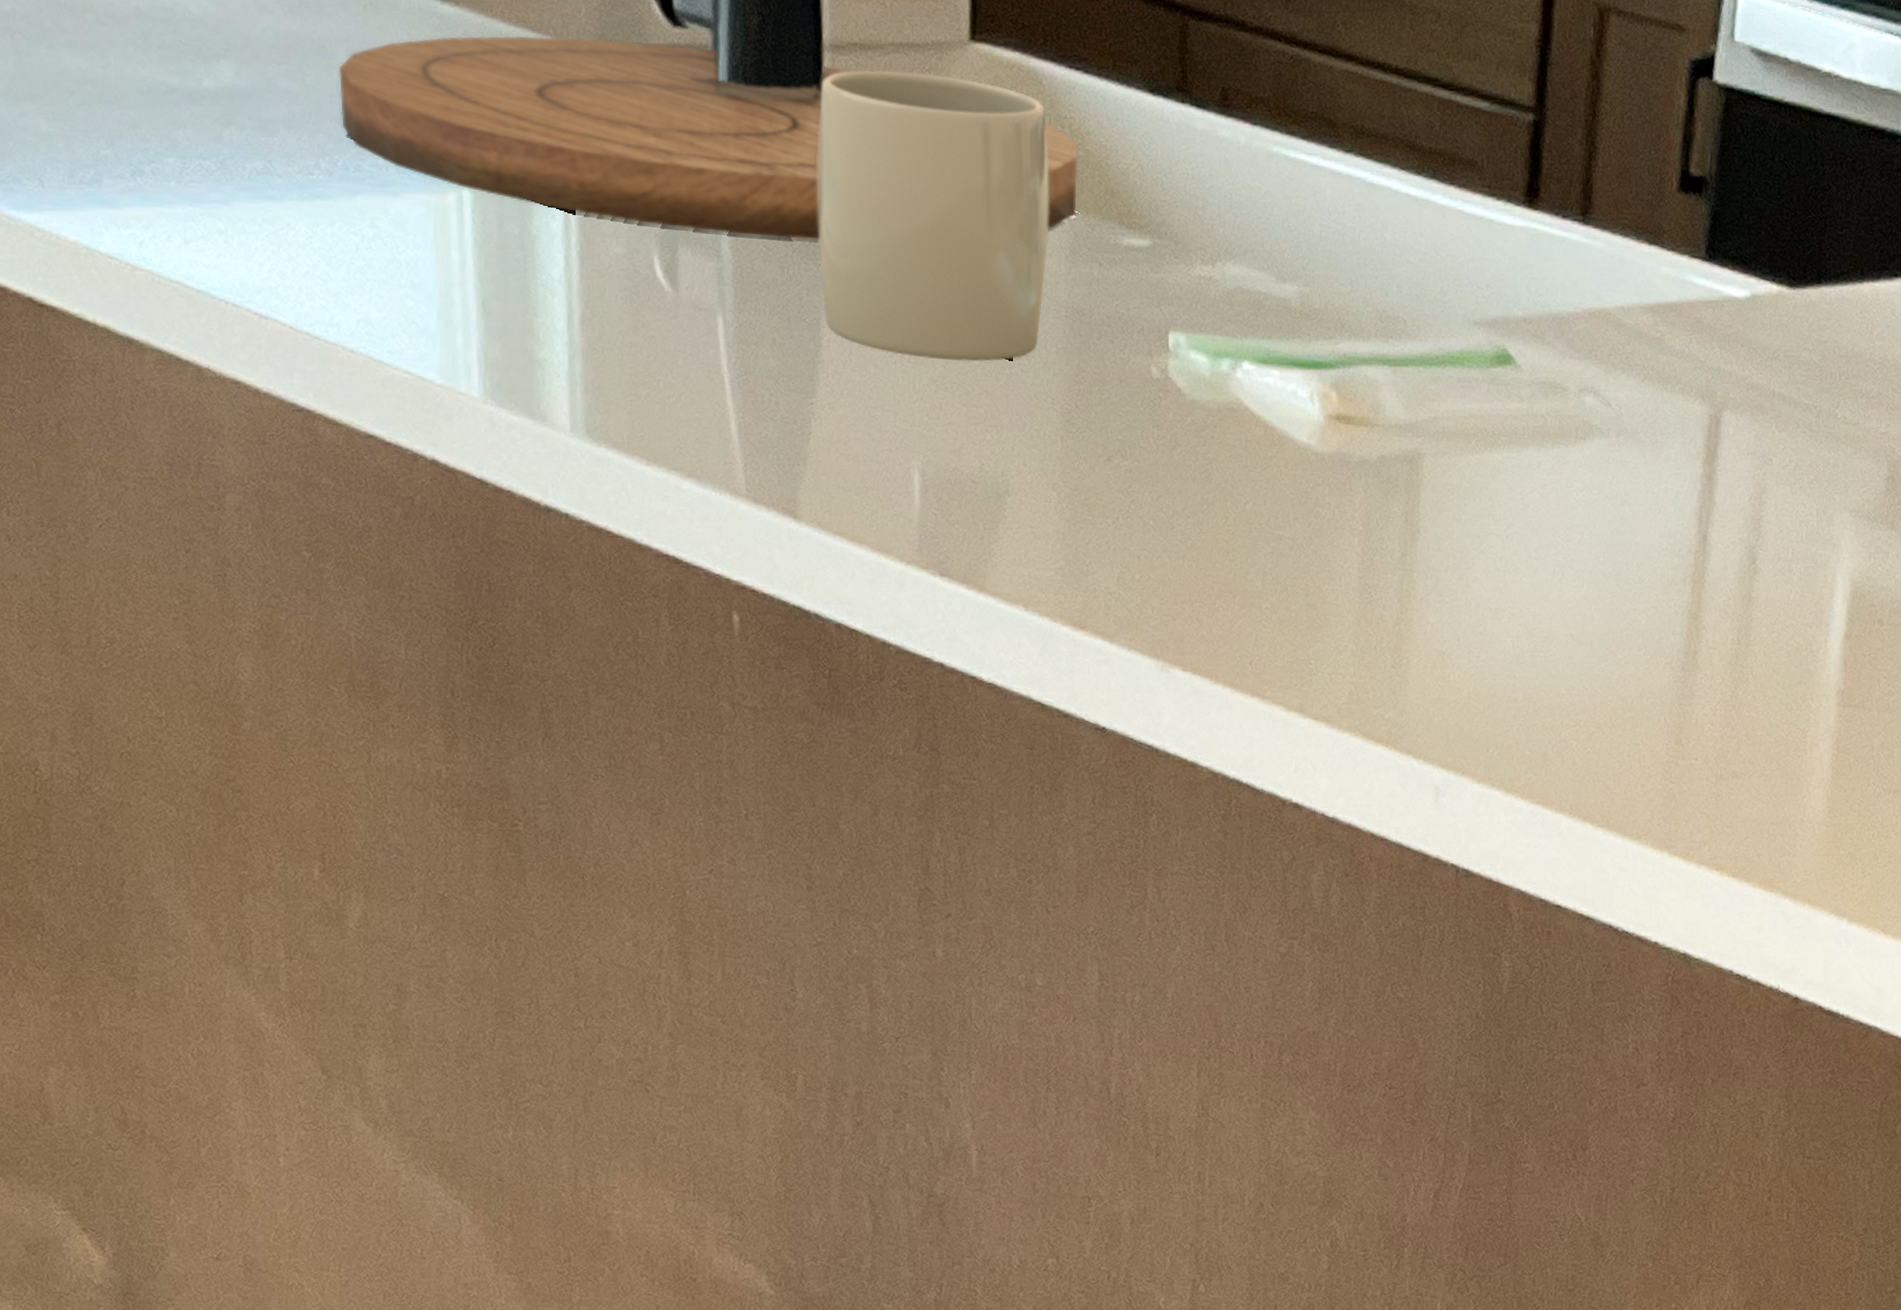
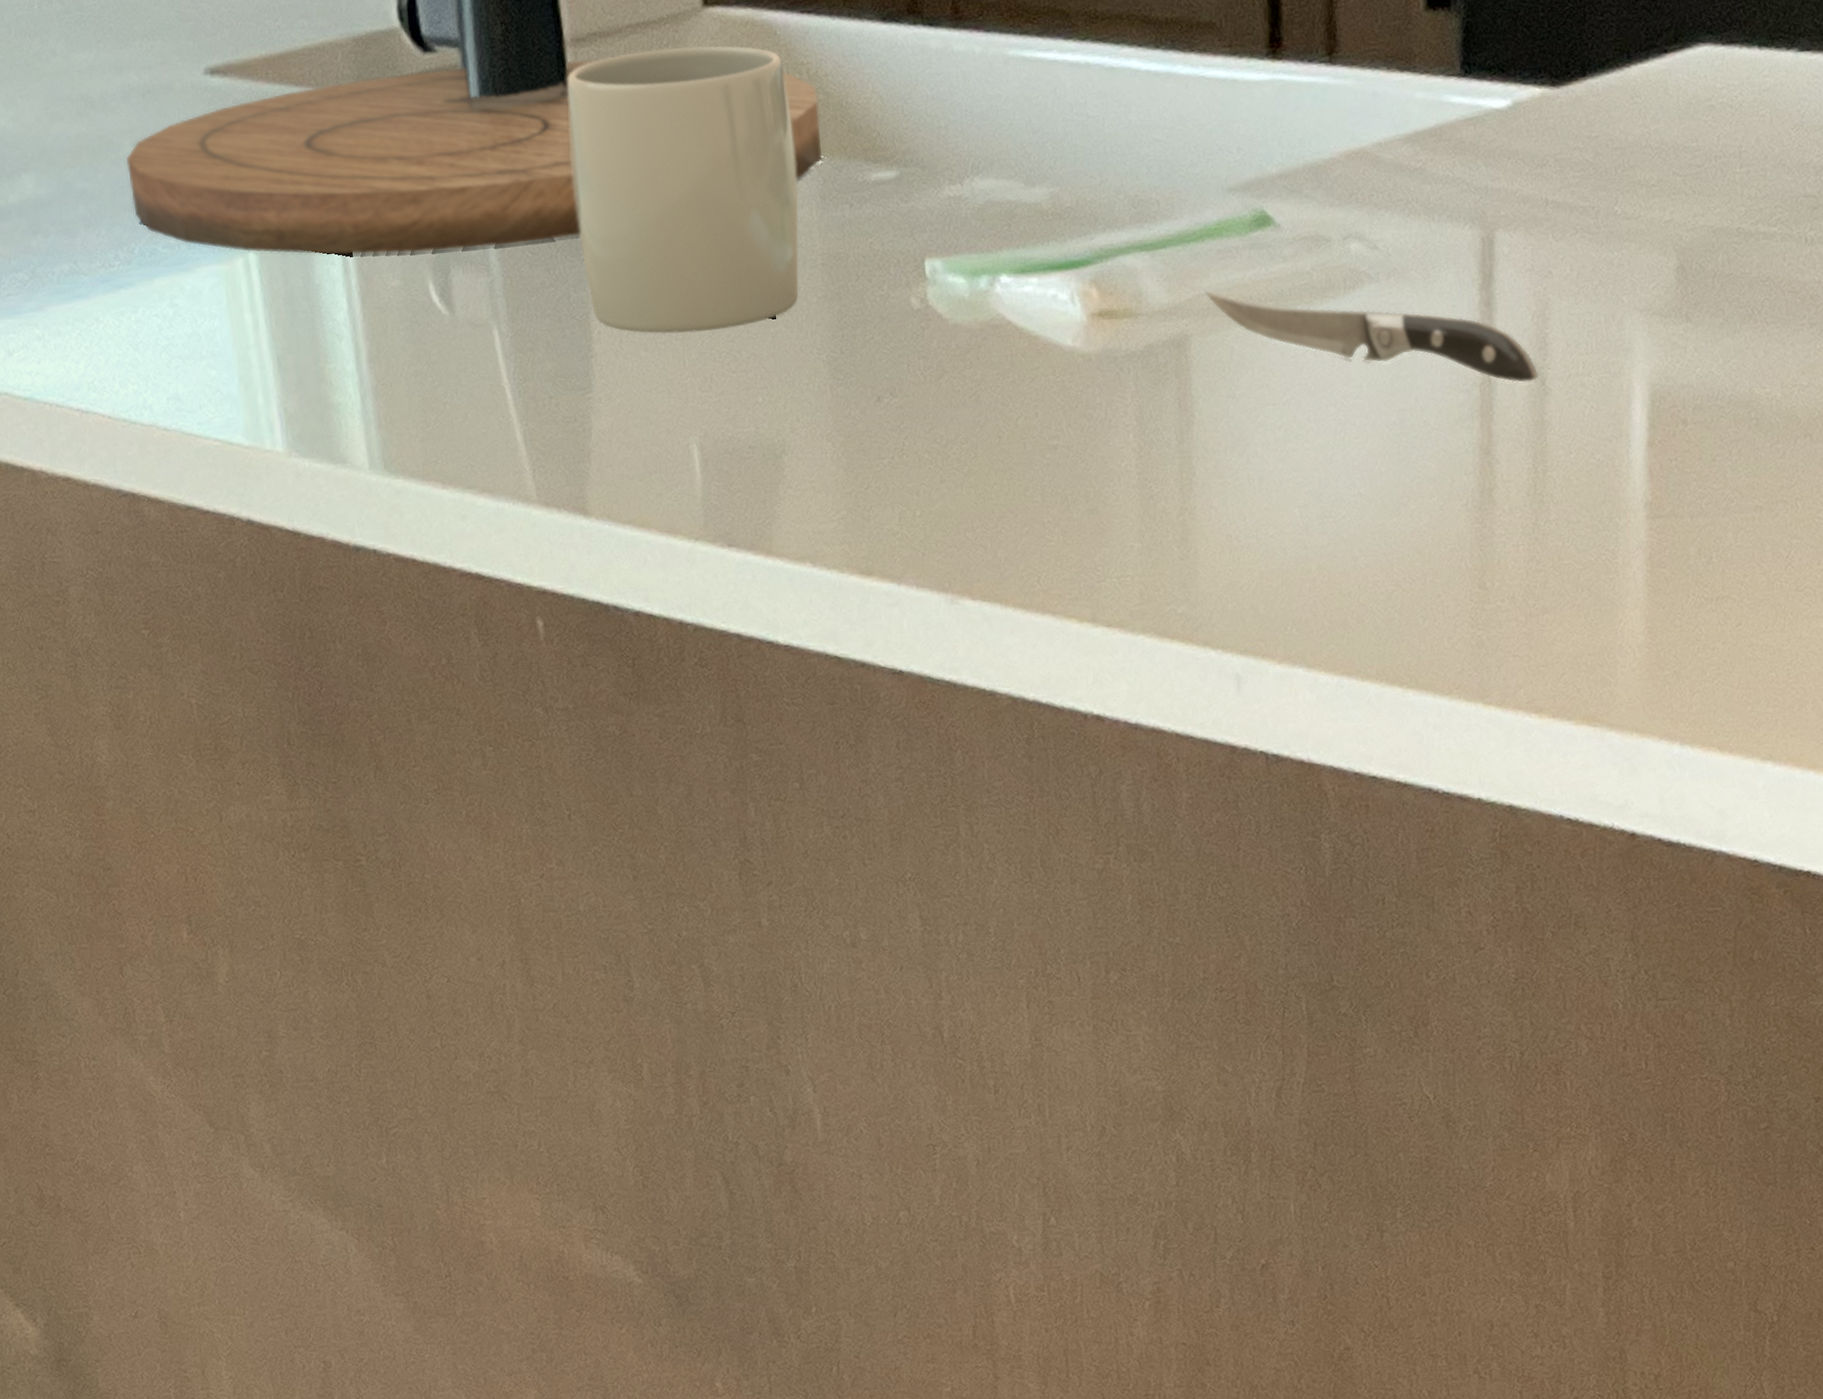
kitchen knife: none [1441,415,1751,559] -> present [1205,291,1539,383]

